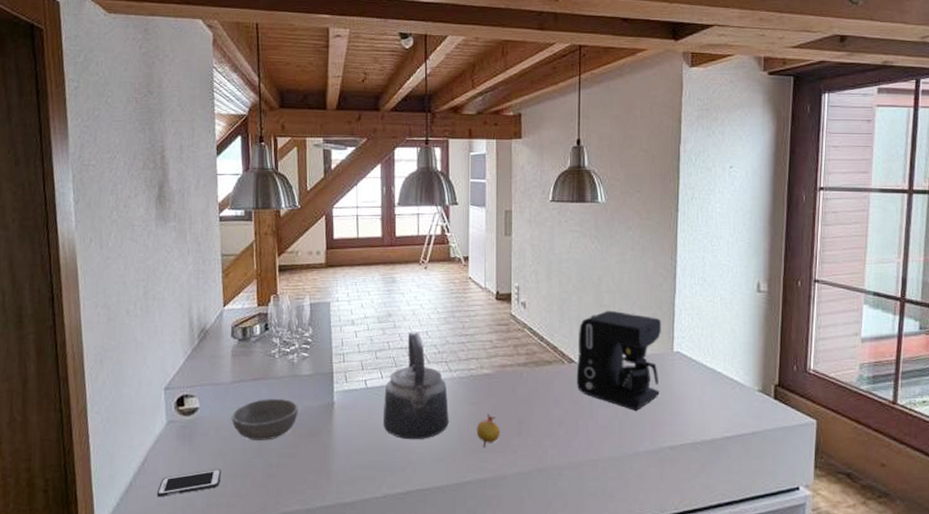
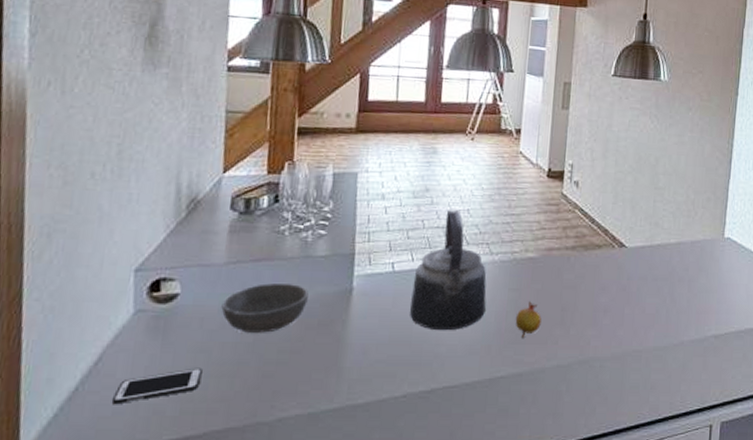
coffee maker: present [576,310,661,411] -> none [625,192,714,298]

